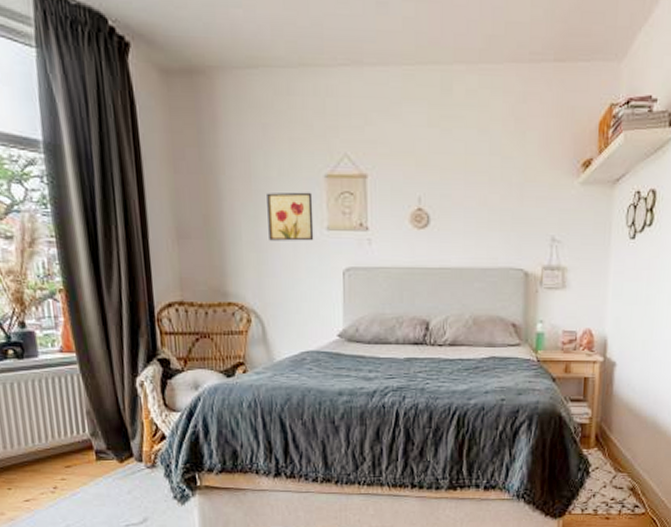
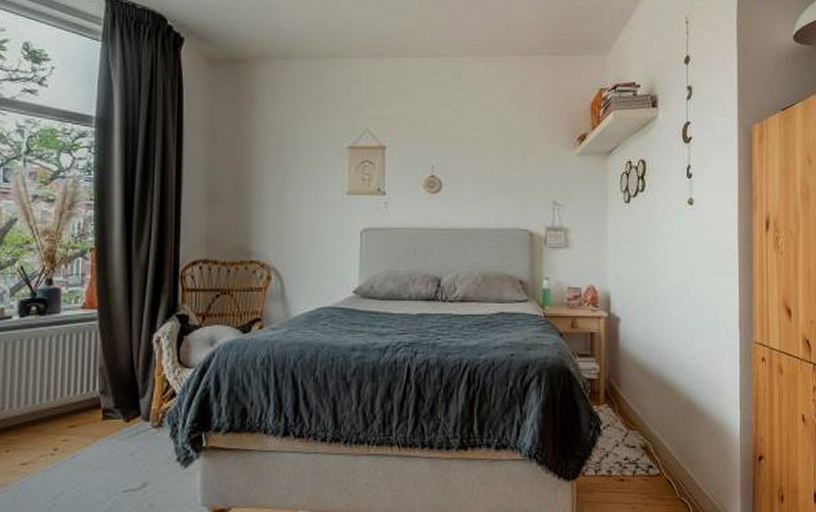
wall art: present [267,192,314,241] -> none [293,161,336,205]

